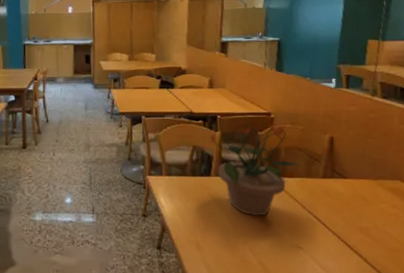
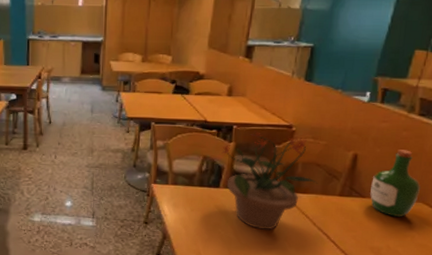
wine bottle: none [350,130,396,196] -> present [370,149,421,217]

